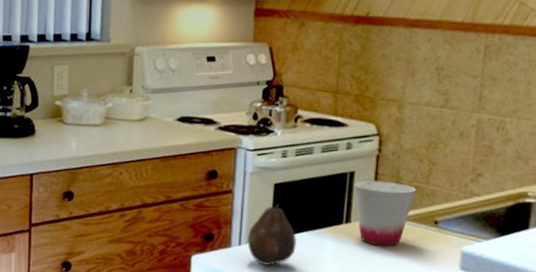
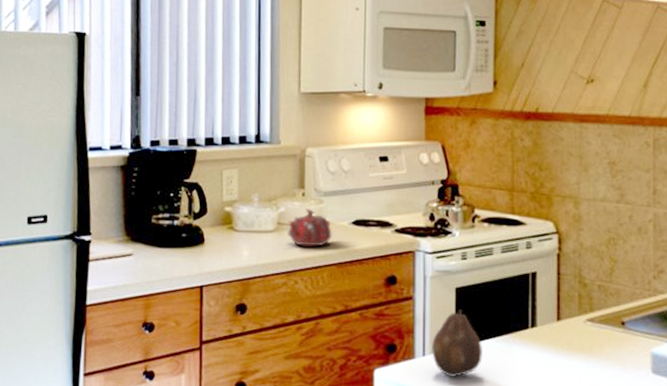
teapot: none [114,104,157,141] -> present [288,208,332,247]
cup: present [354,180,416,246] -> none [537,280,600,351]

